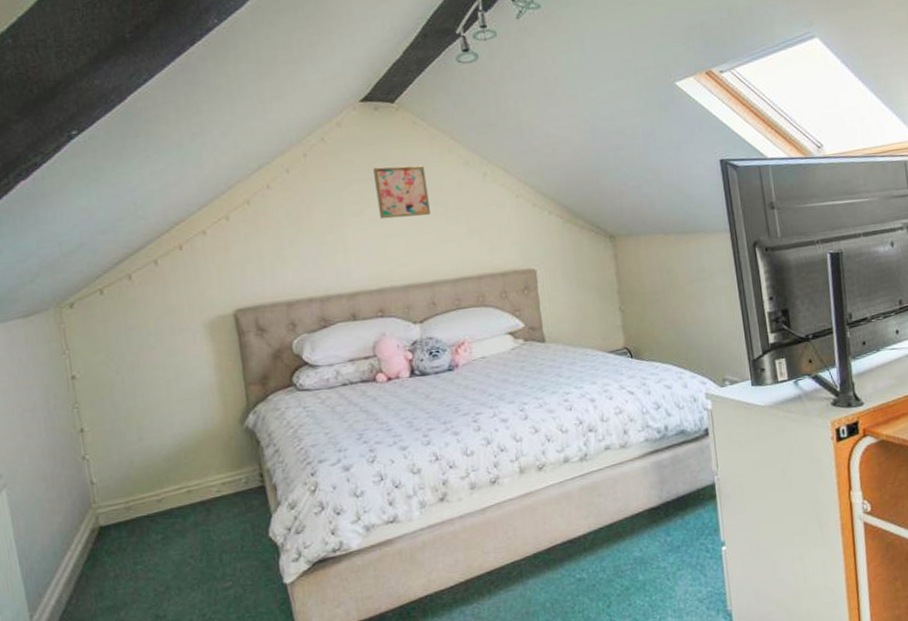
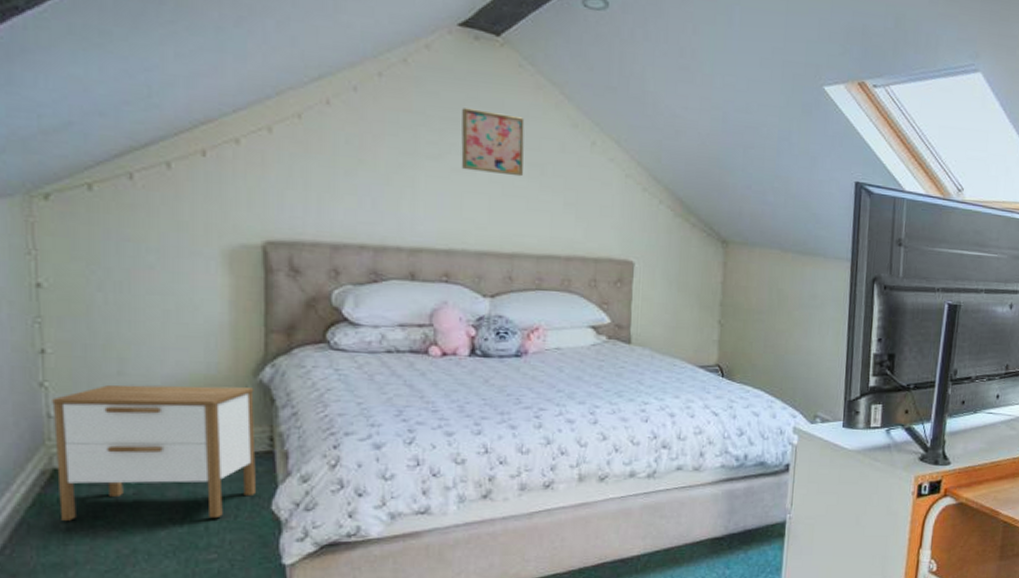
nightstand: none [93,434,255,569] -> present [52,384,256,521]

